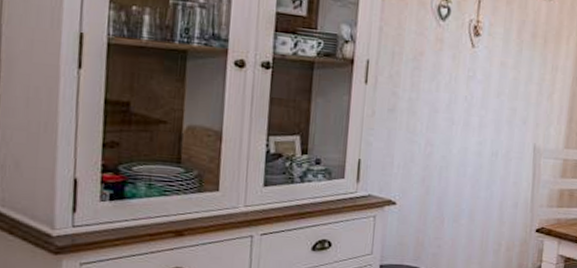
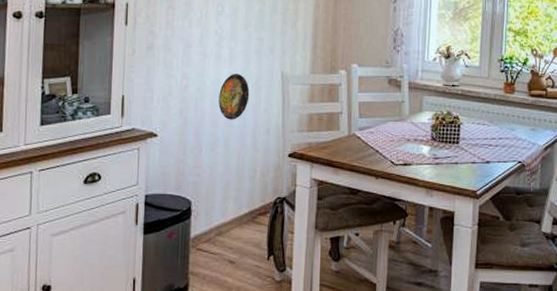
decorative plate: none [464,143,499,192] -> present [219,74,250,120]

